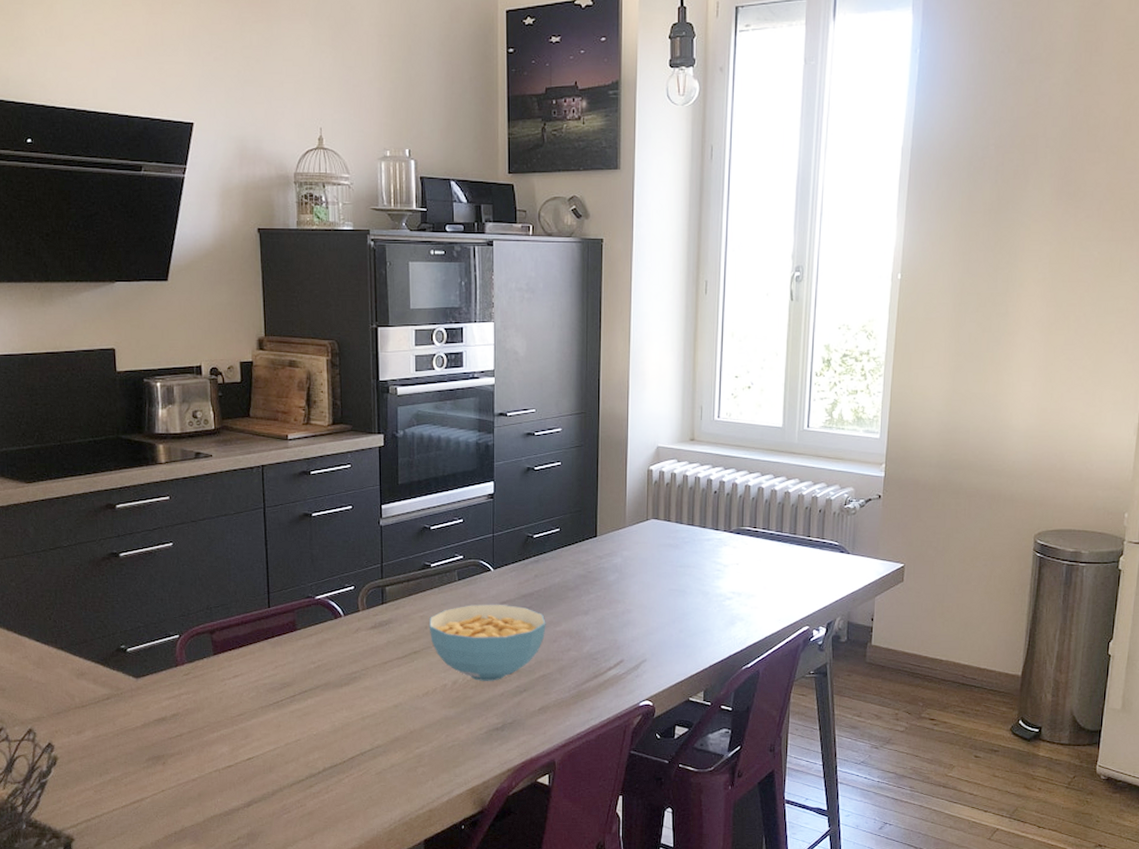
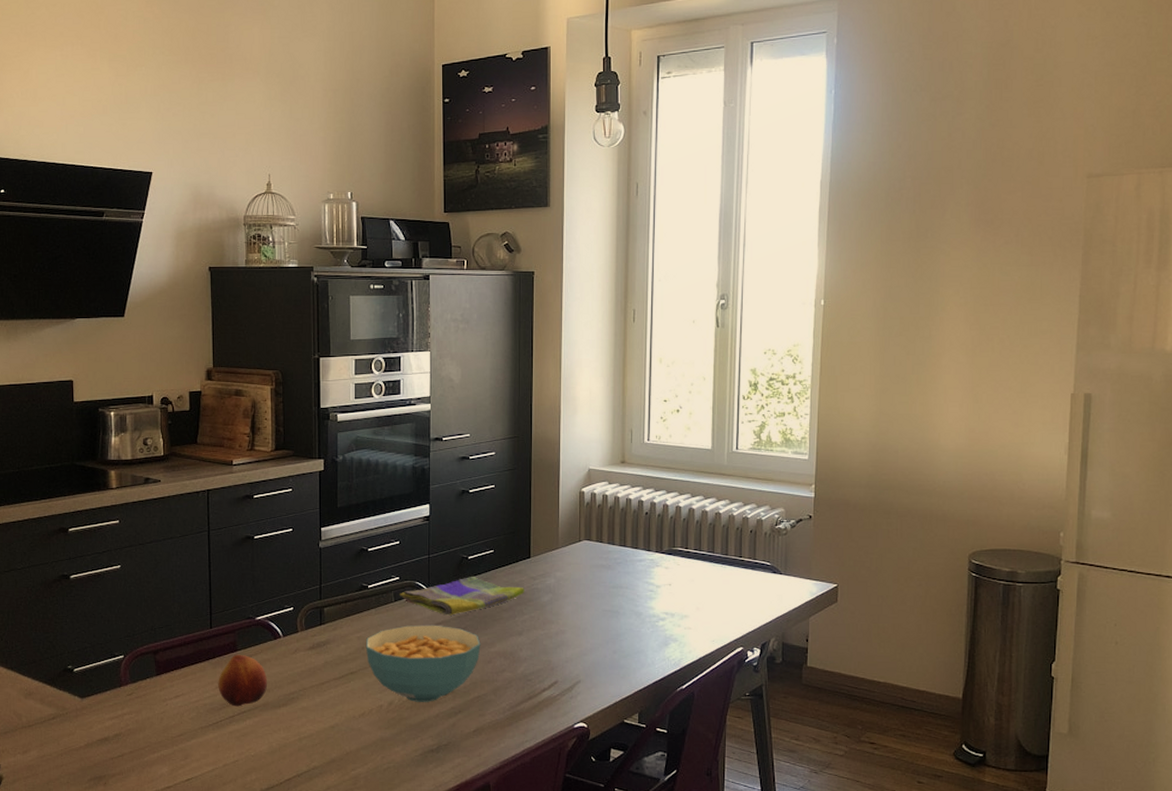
fruit: none [277,633,329,686] -> present [218,654,268,707]
dish towel: none [463,556,591,595] -> present [399,577,524,616]

